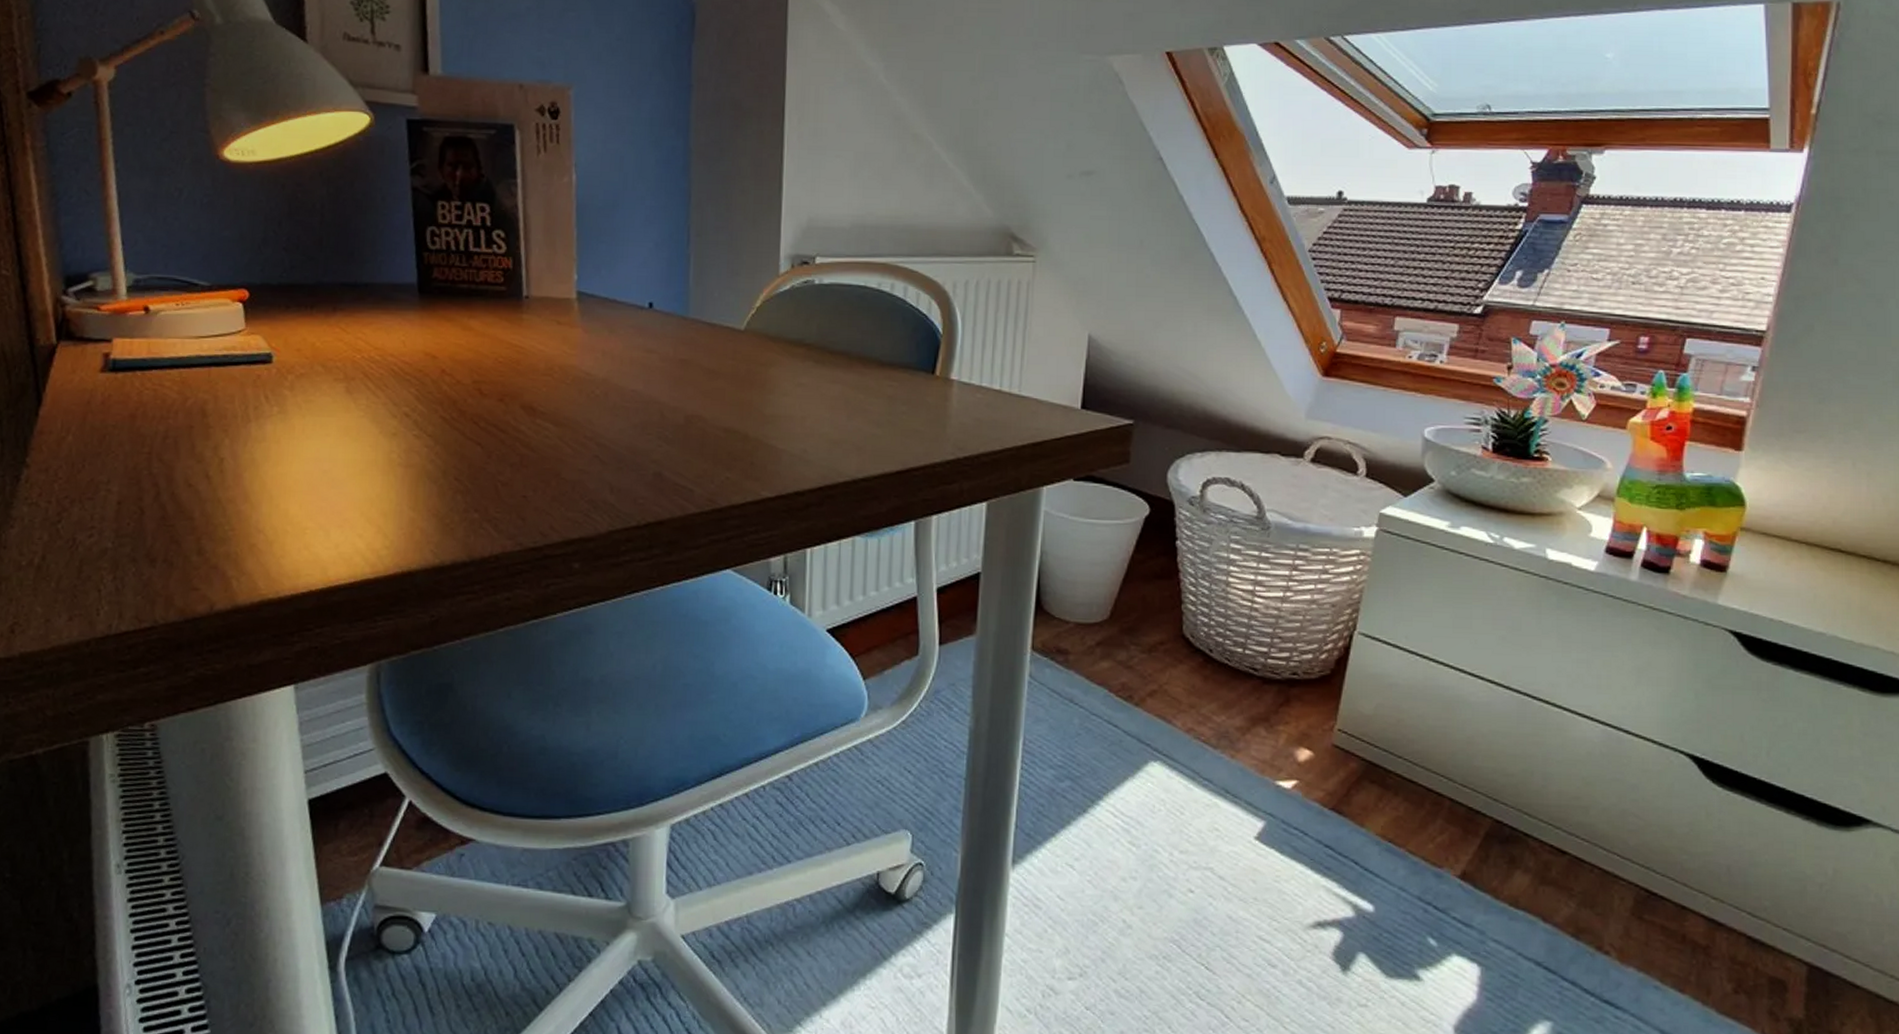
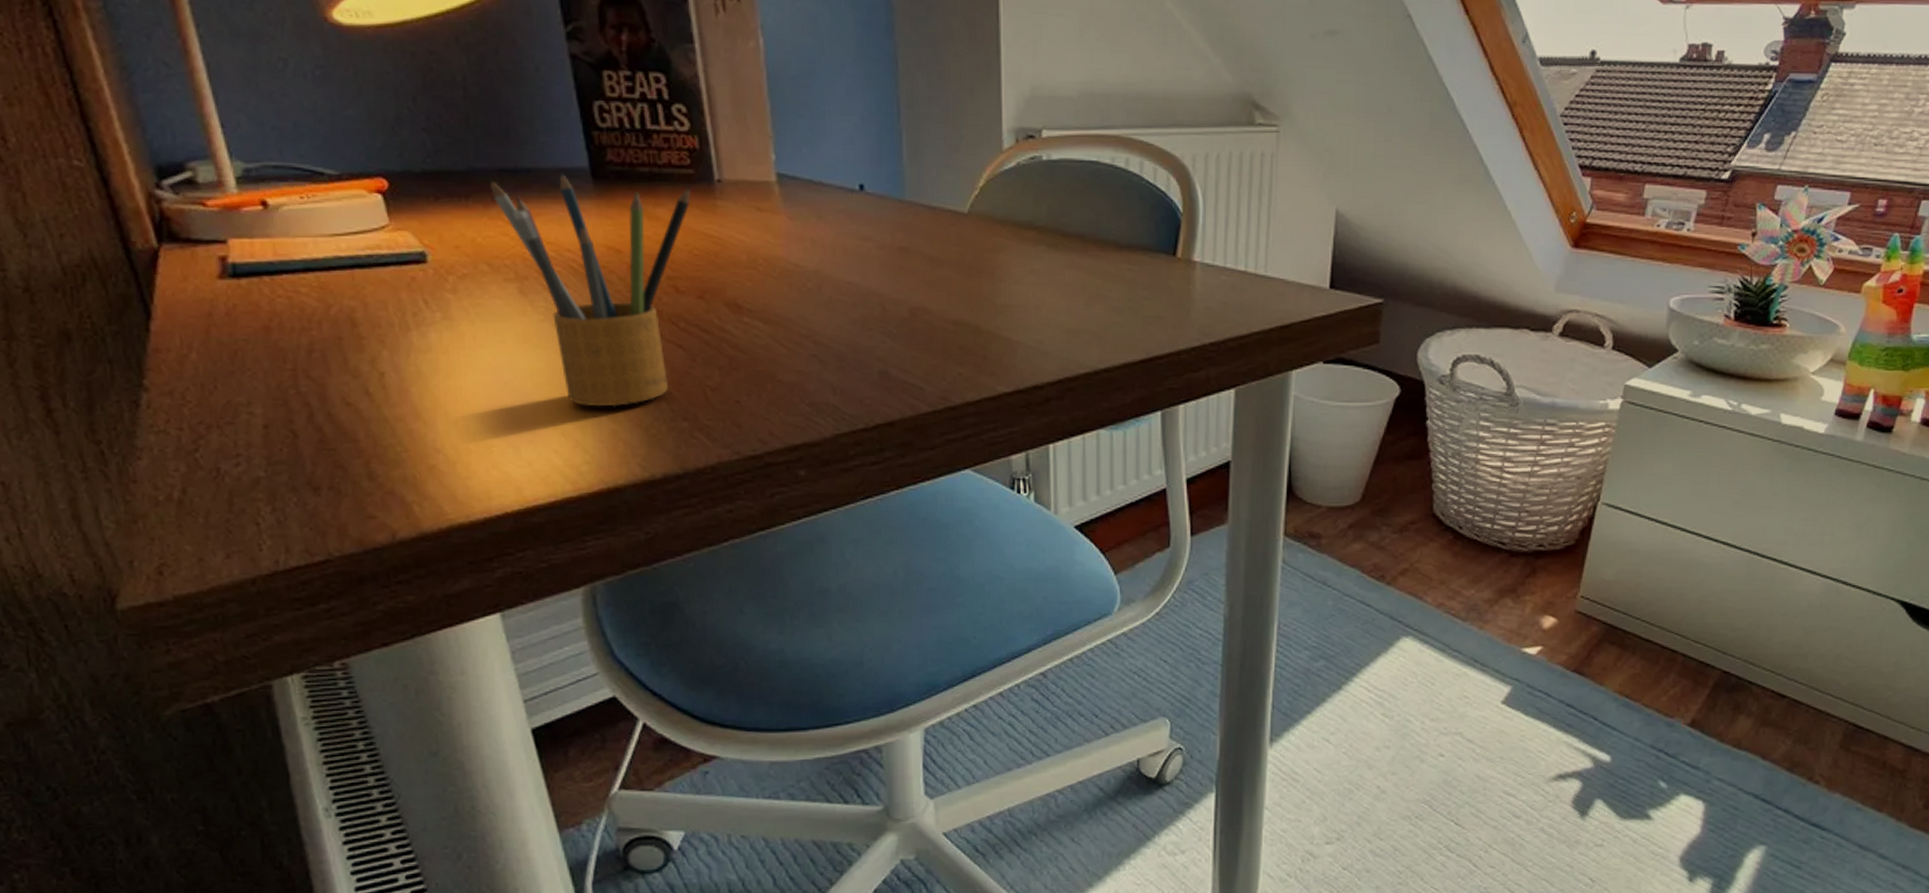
pencil box: none [332,287,502,497] -> present [489,172,692,407]

